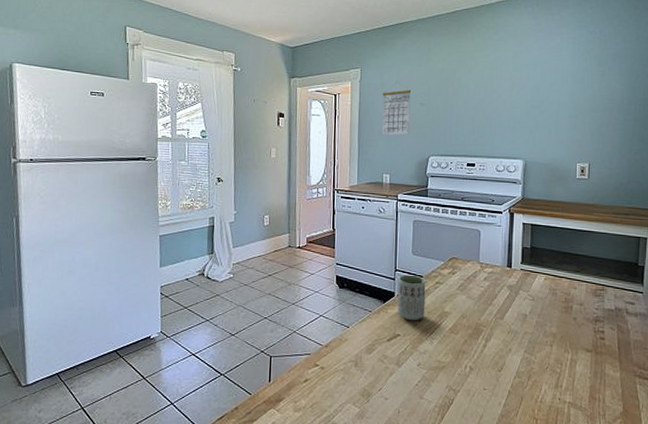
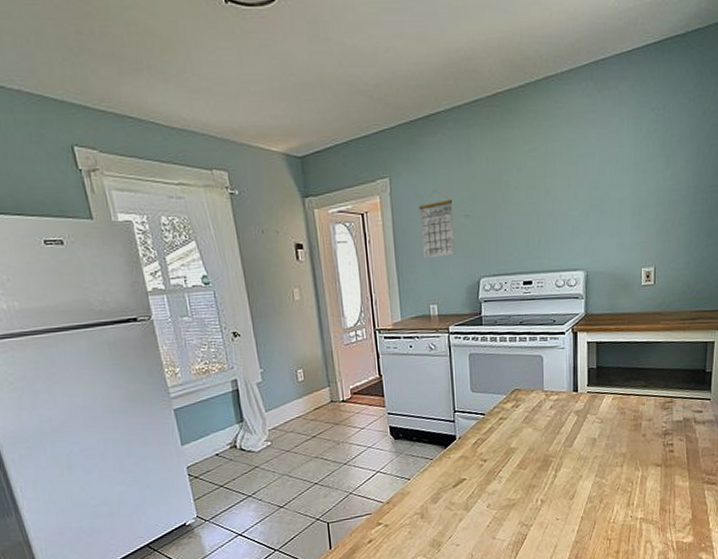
cup: present [397,274,426,321] -> none [458,413,490,463]

